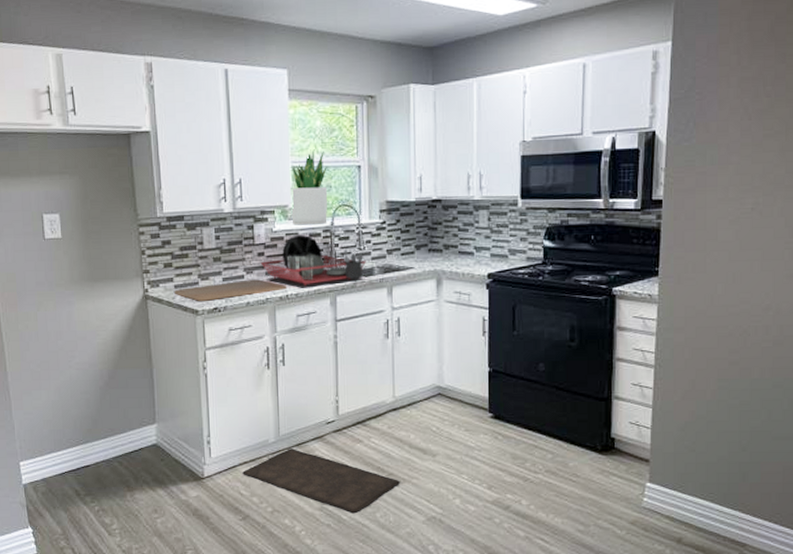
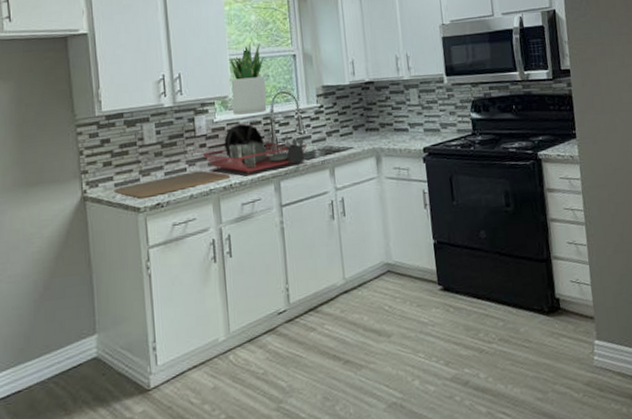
doormat: present [242,449,400,513] -> none [192,345,357,409]

